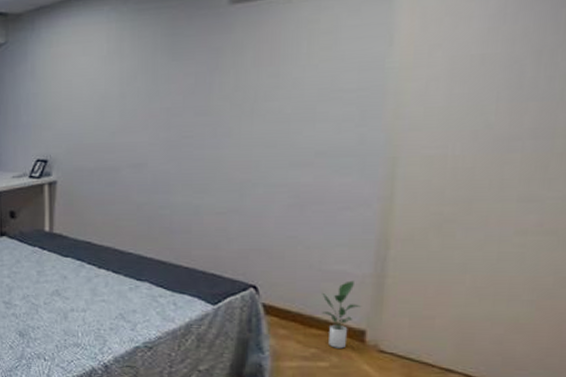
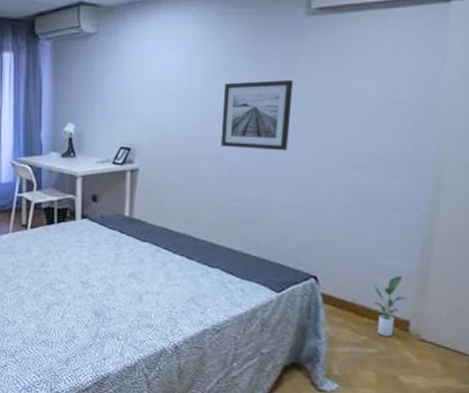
wall art: none [143,74,220,153] -> present [220,79,294,151]

